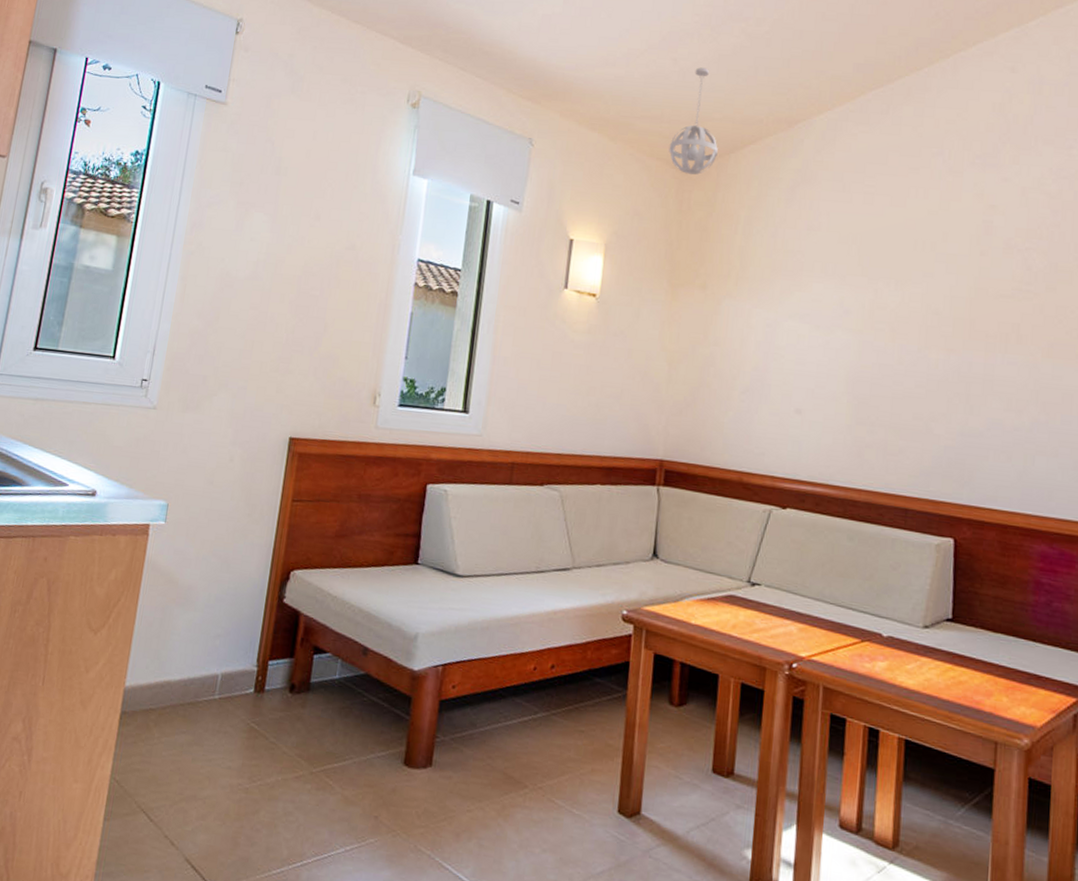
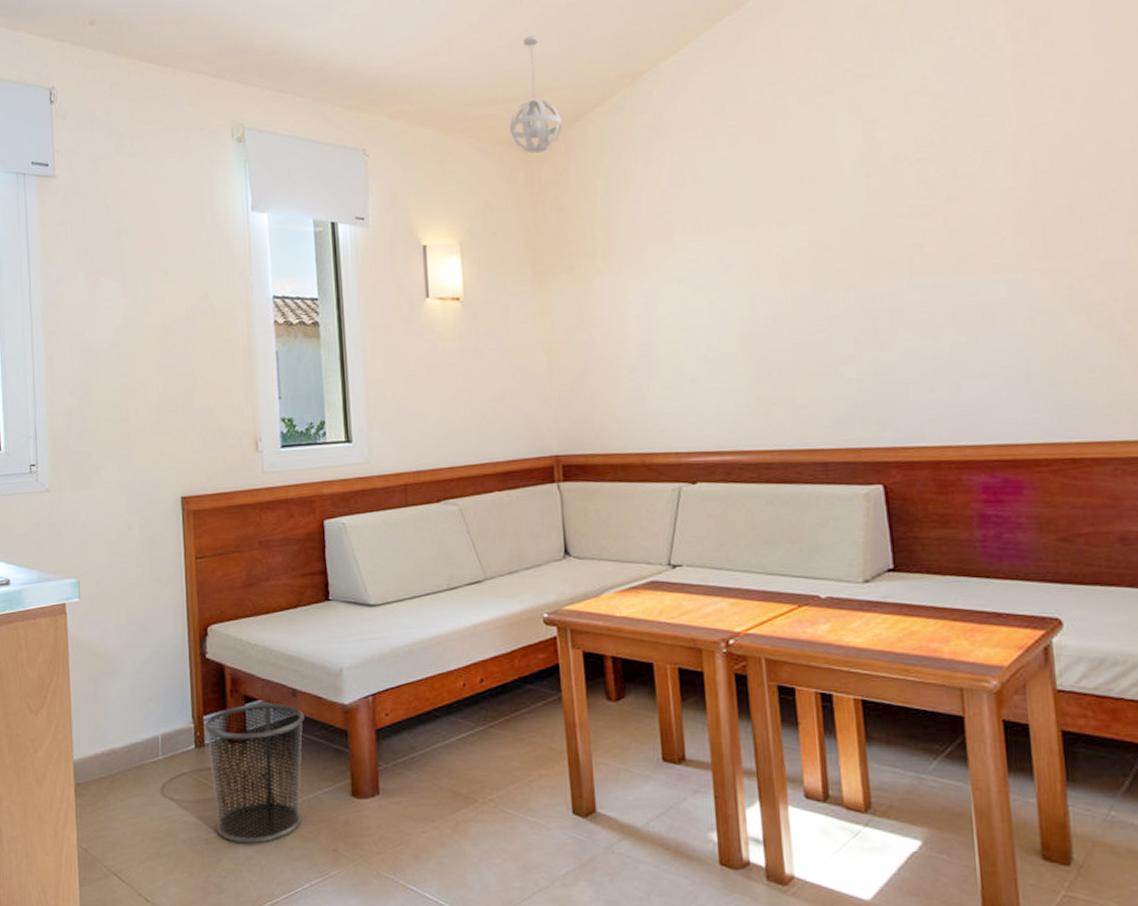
waste bin: none [259,656,371,800] -> present [204,703,304,844]

